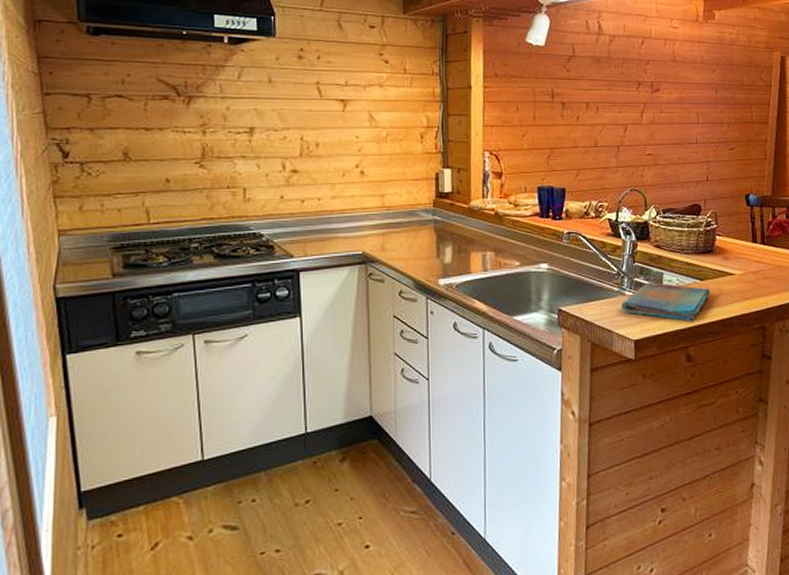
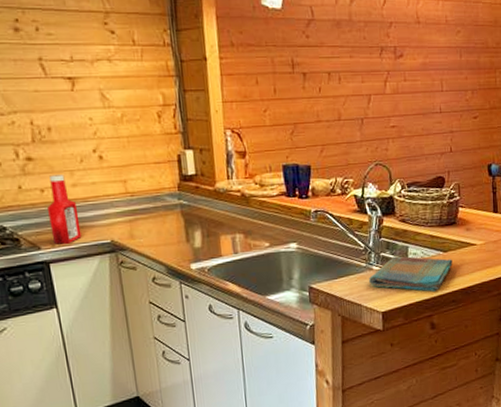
ketchup bottle: none [306,187,334,253] -> present [47,175,82,245]

